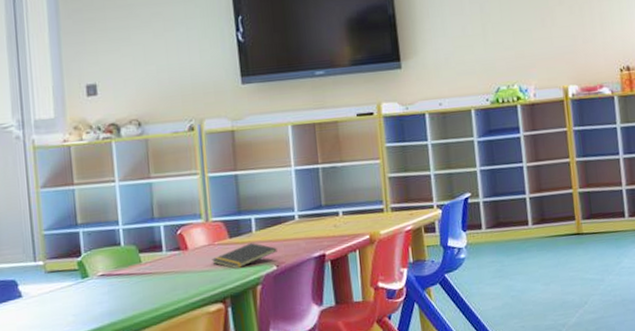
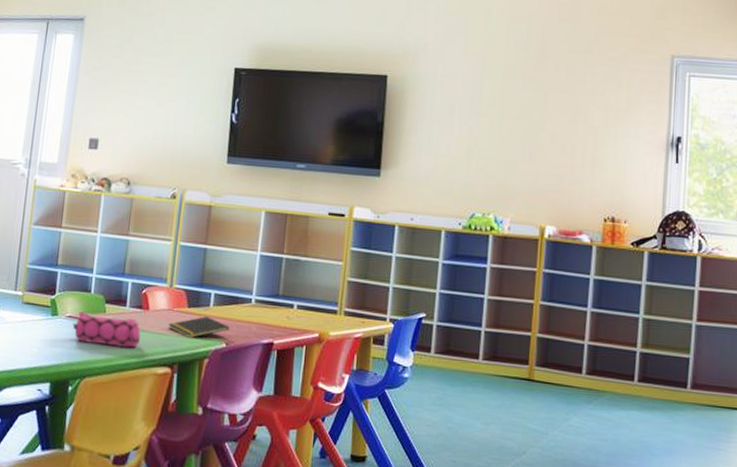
pencil case: none [107,262,186,299] -> present [72,310,141,348]

